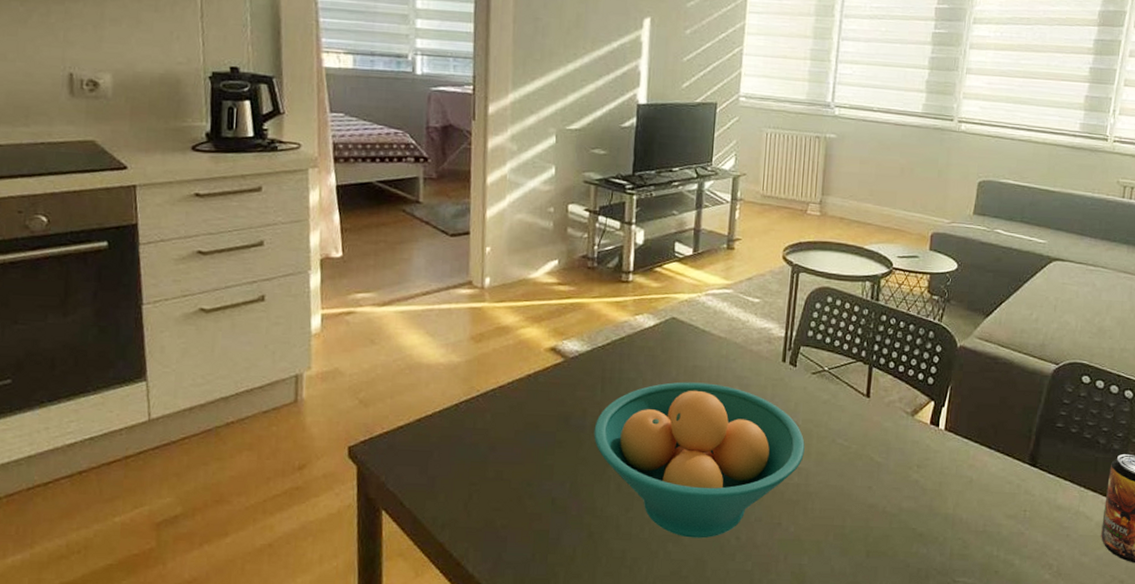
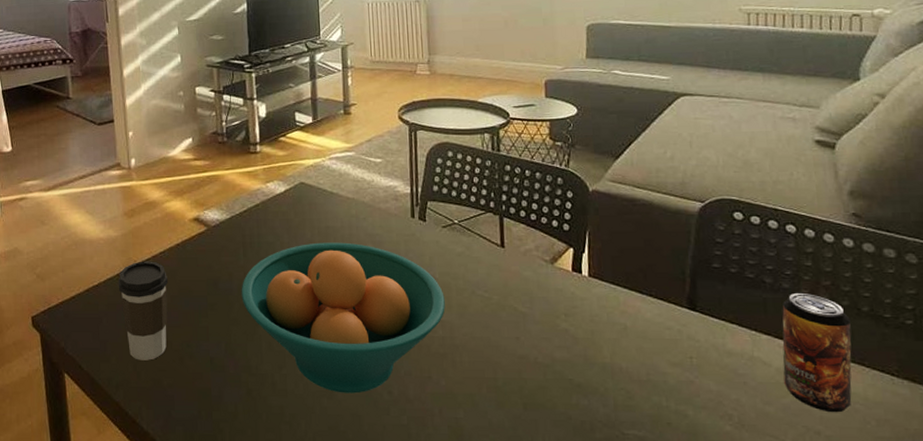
coffee cup: none [455,391,514,499] -> present [118,261,168,361]

